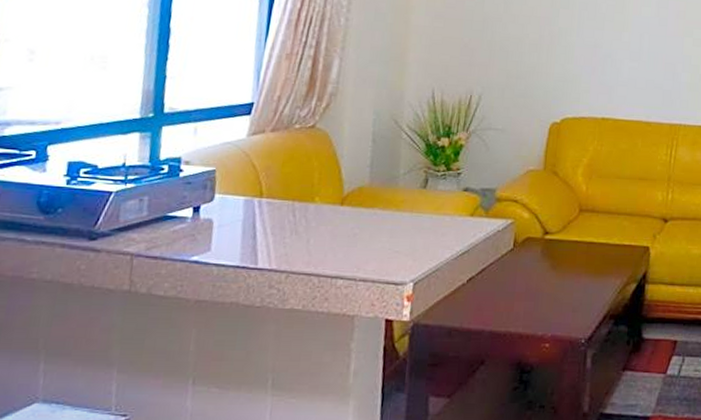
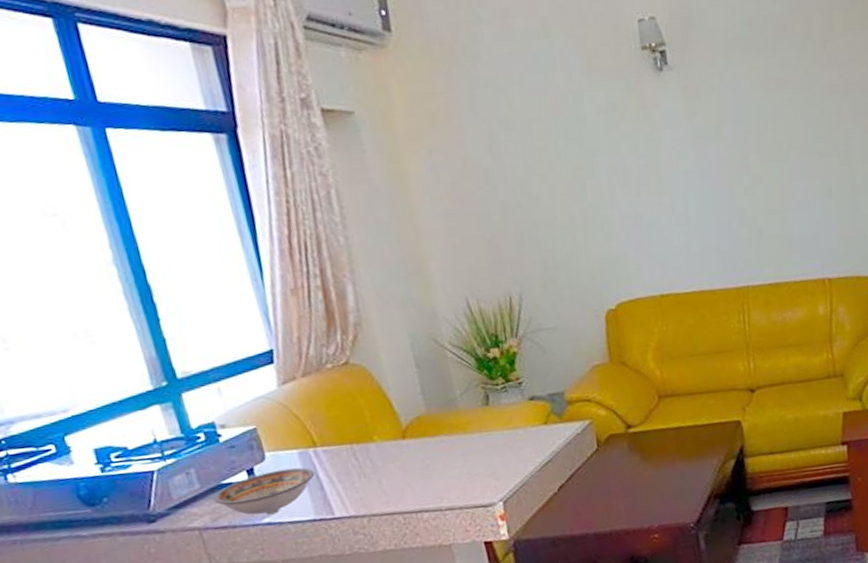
bowl: none [154,212,253,254] -> present [213,467,315,516]

